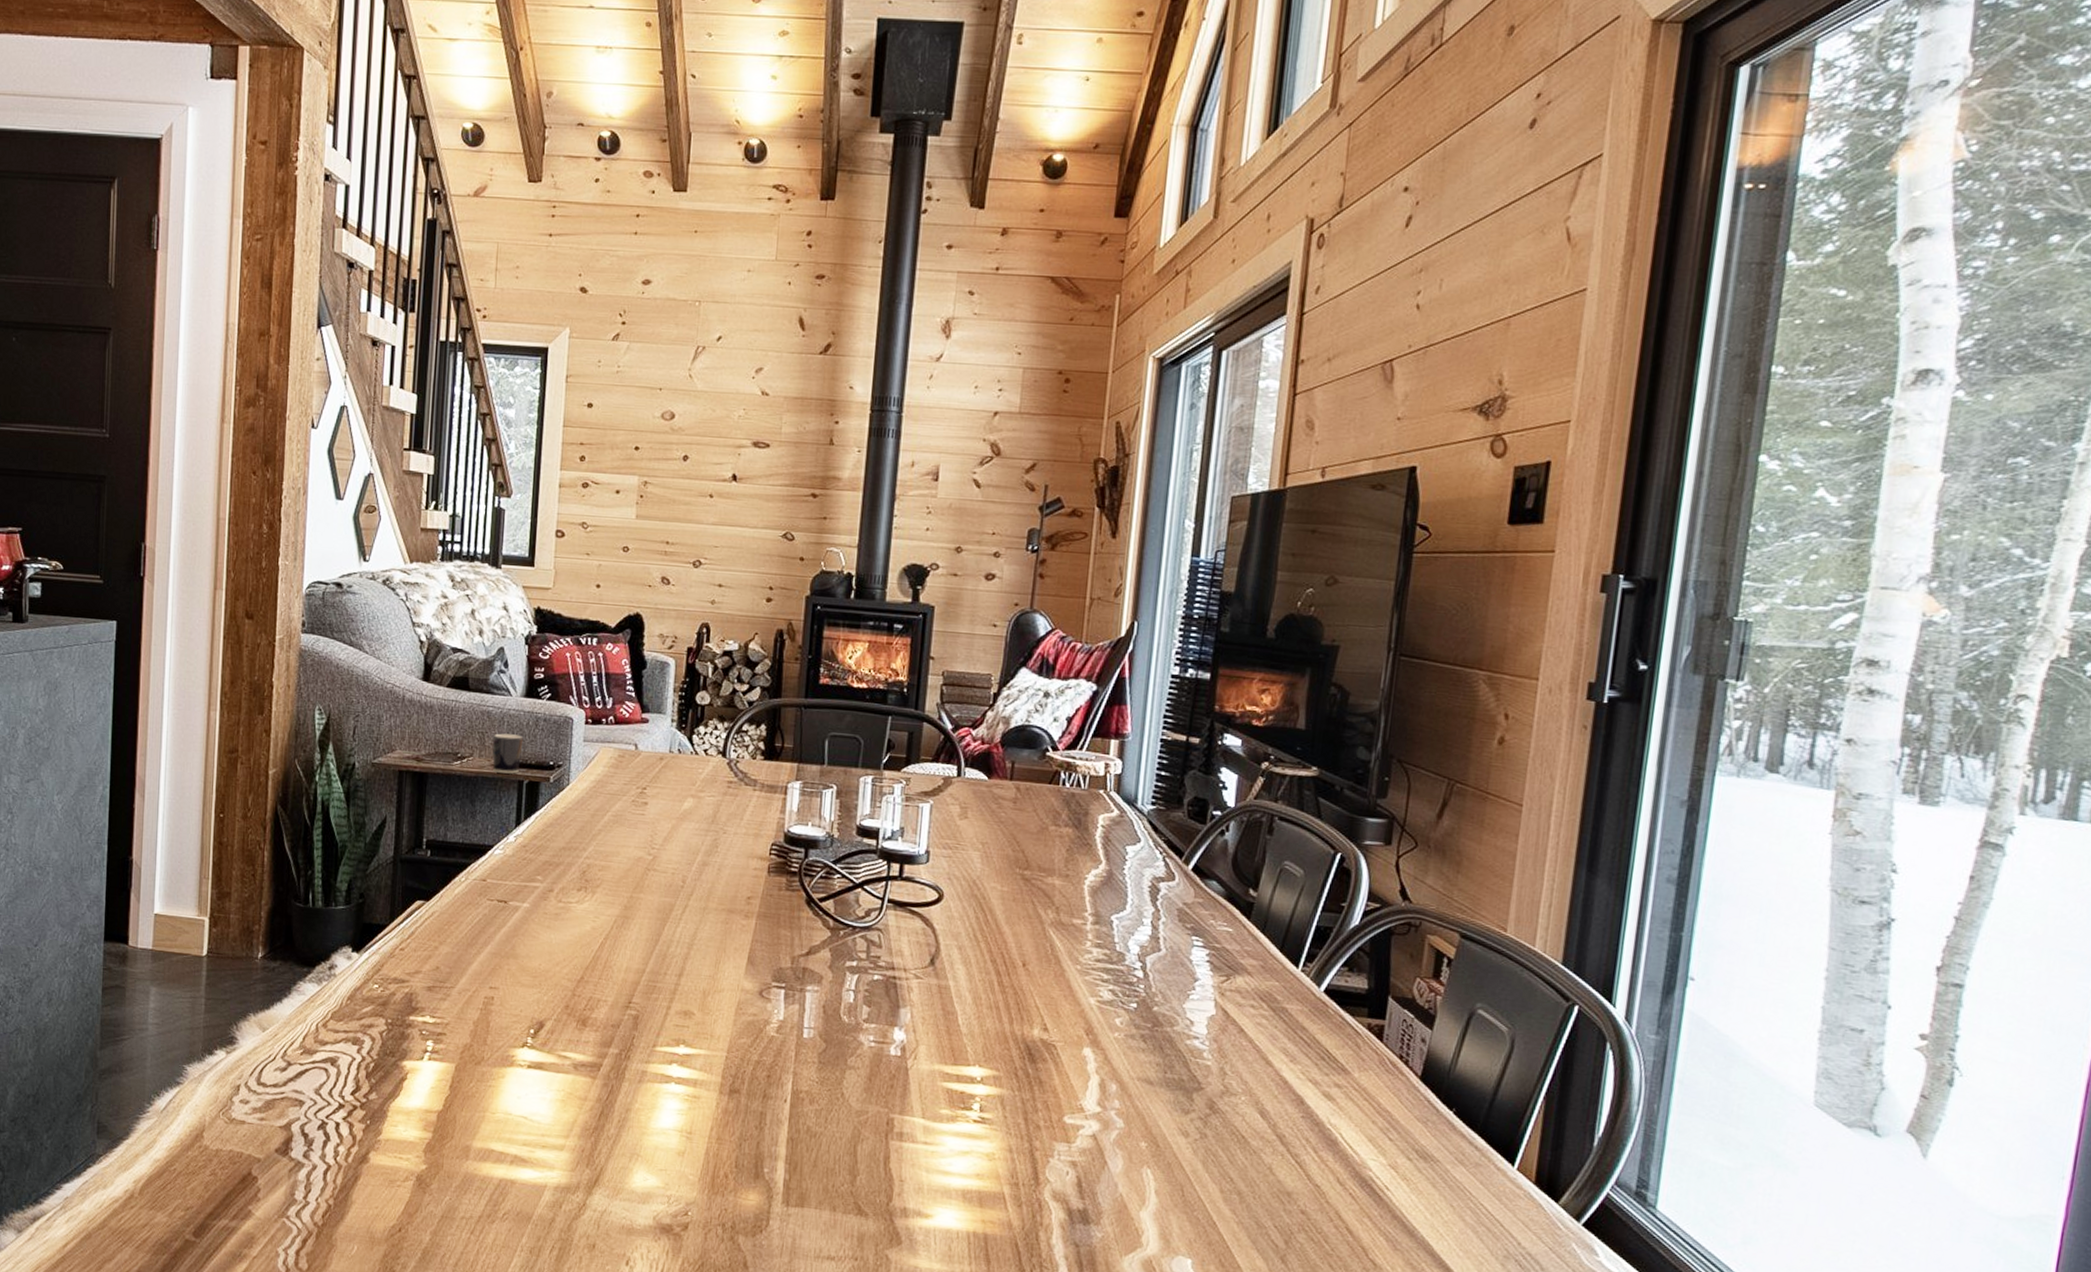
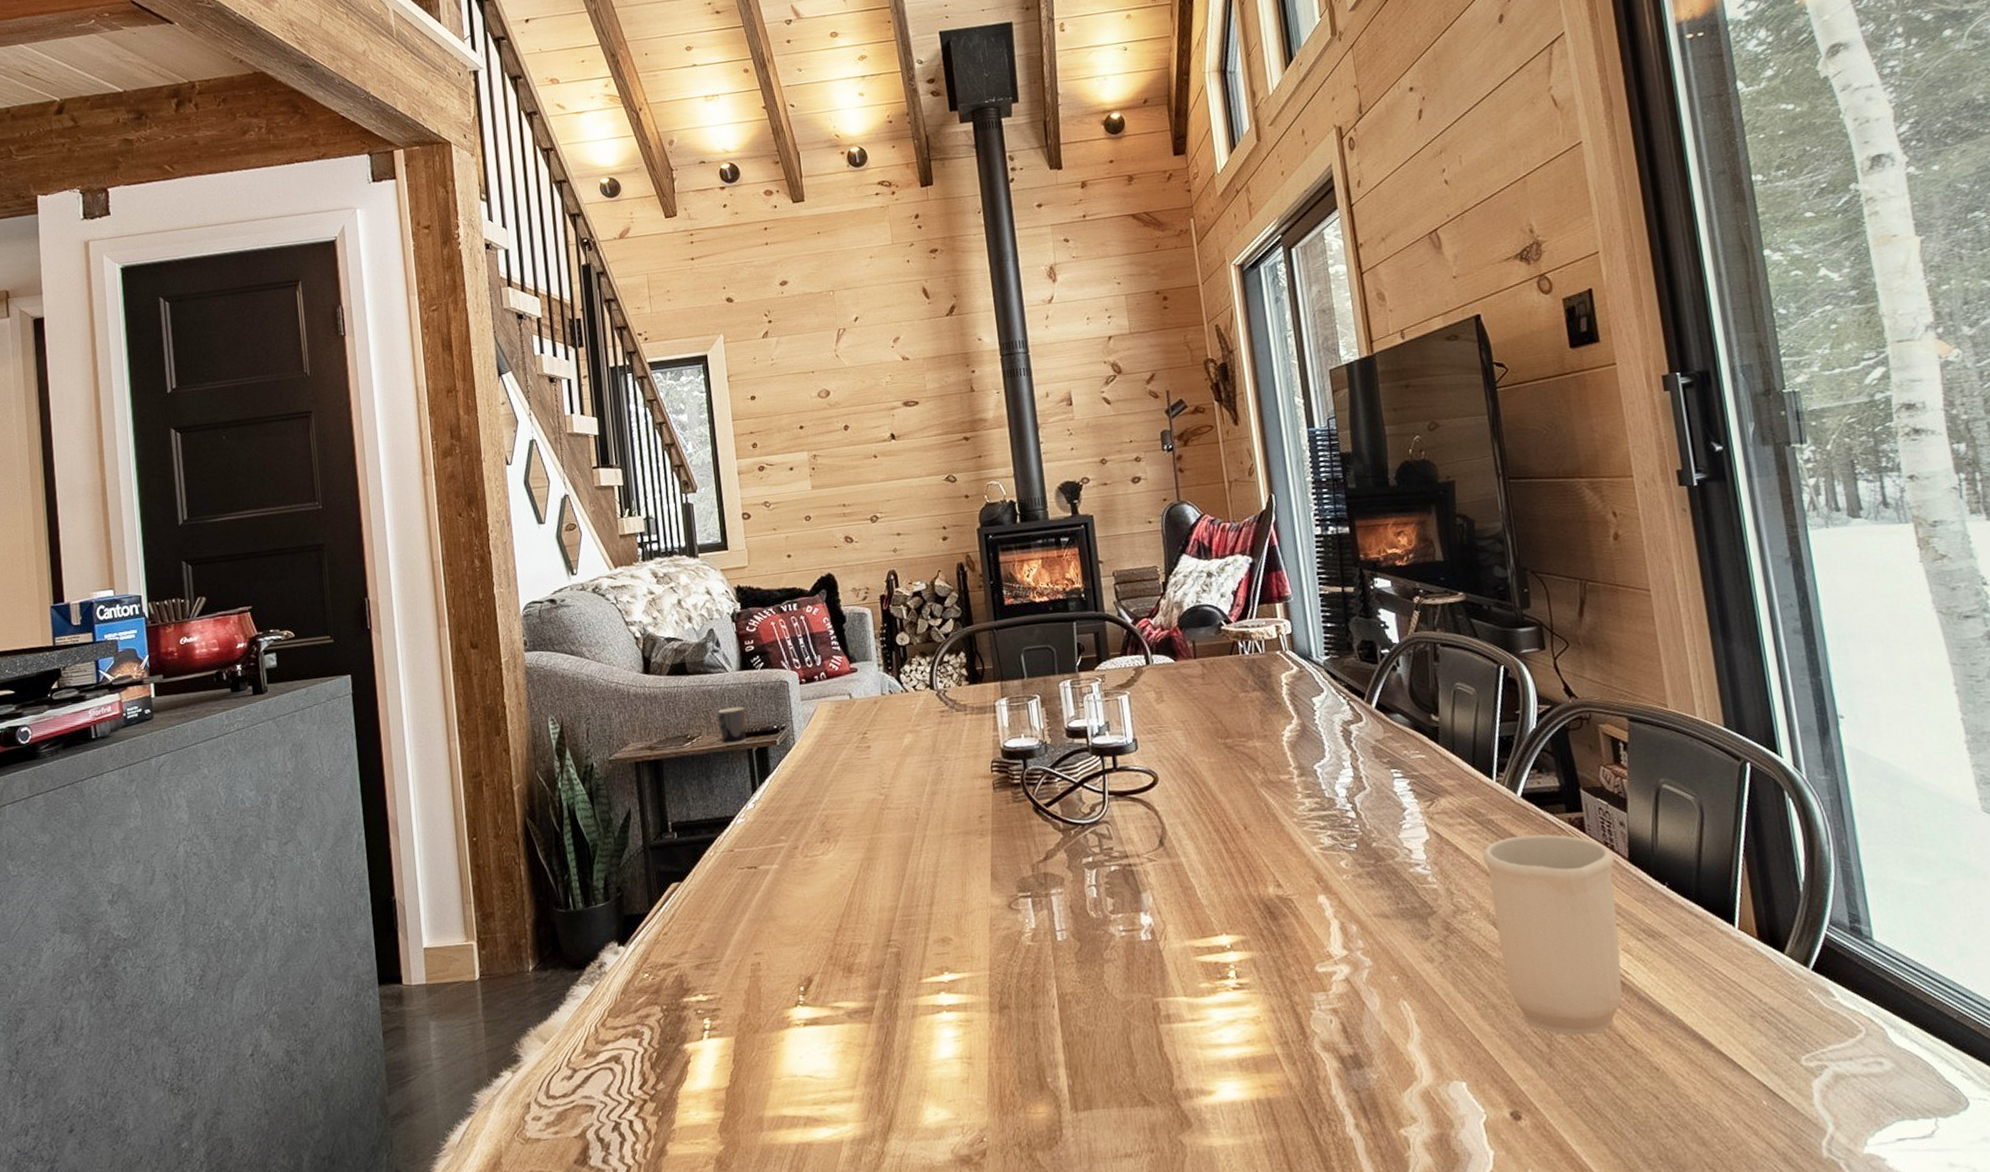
mug: none [1259,1030,1407,1241] -> present [1482,834,1623,1035]

